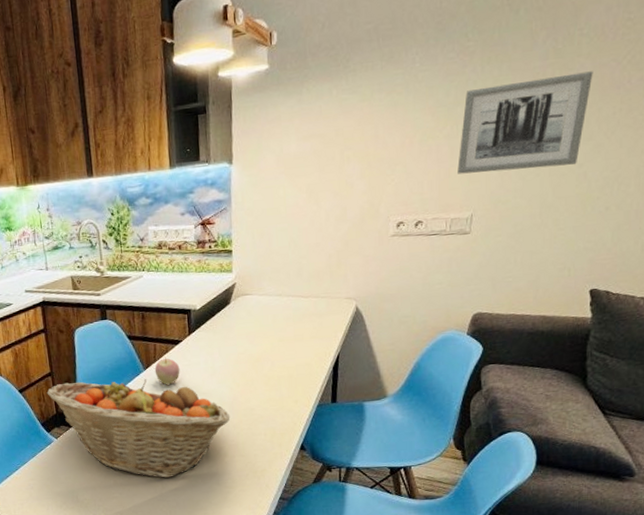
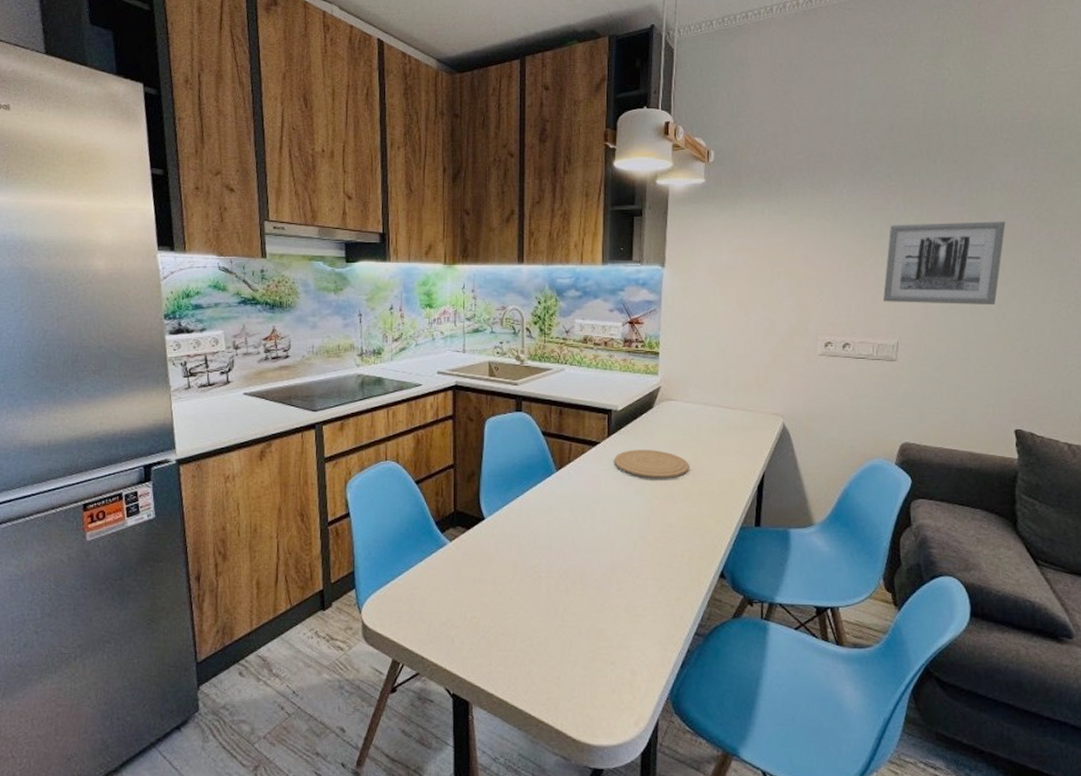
fruit basket: present [47,379,230,478] -> none [446,477,646,598]
apple: present [154,357,180,385] -> none [568,459,595,490]
plate: none [196,342,267,369] -> present [614,450,689,478]

